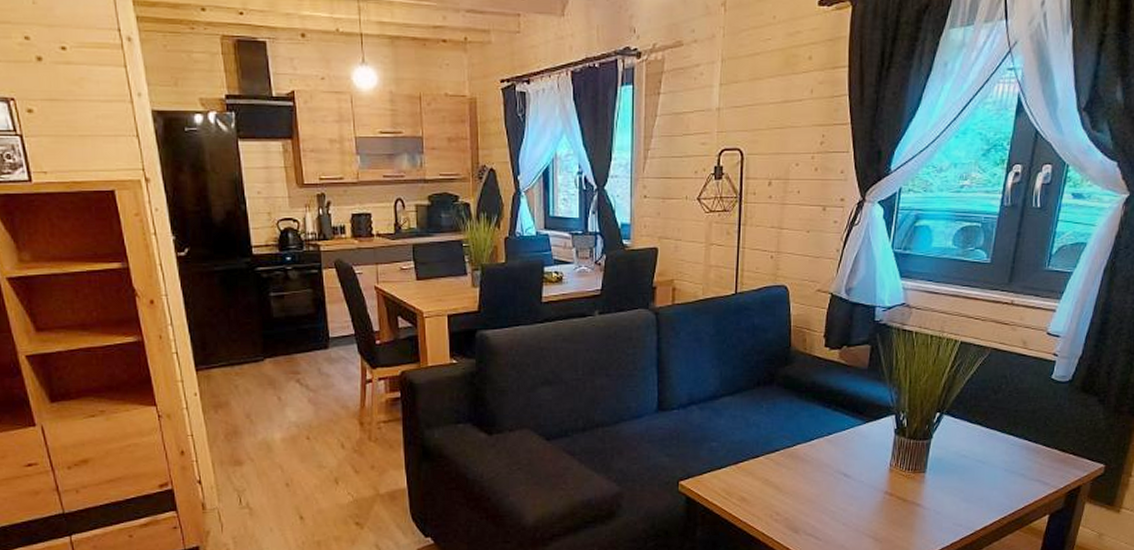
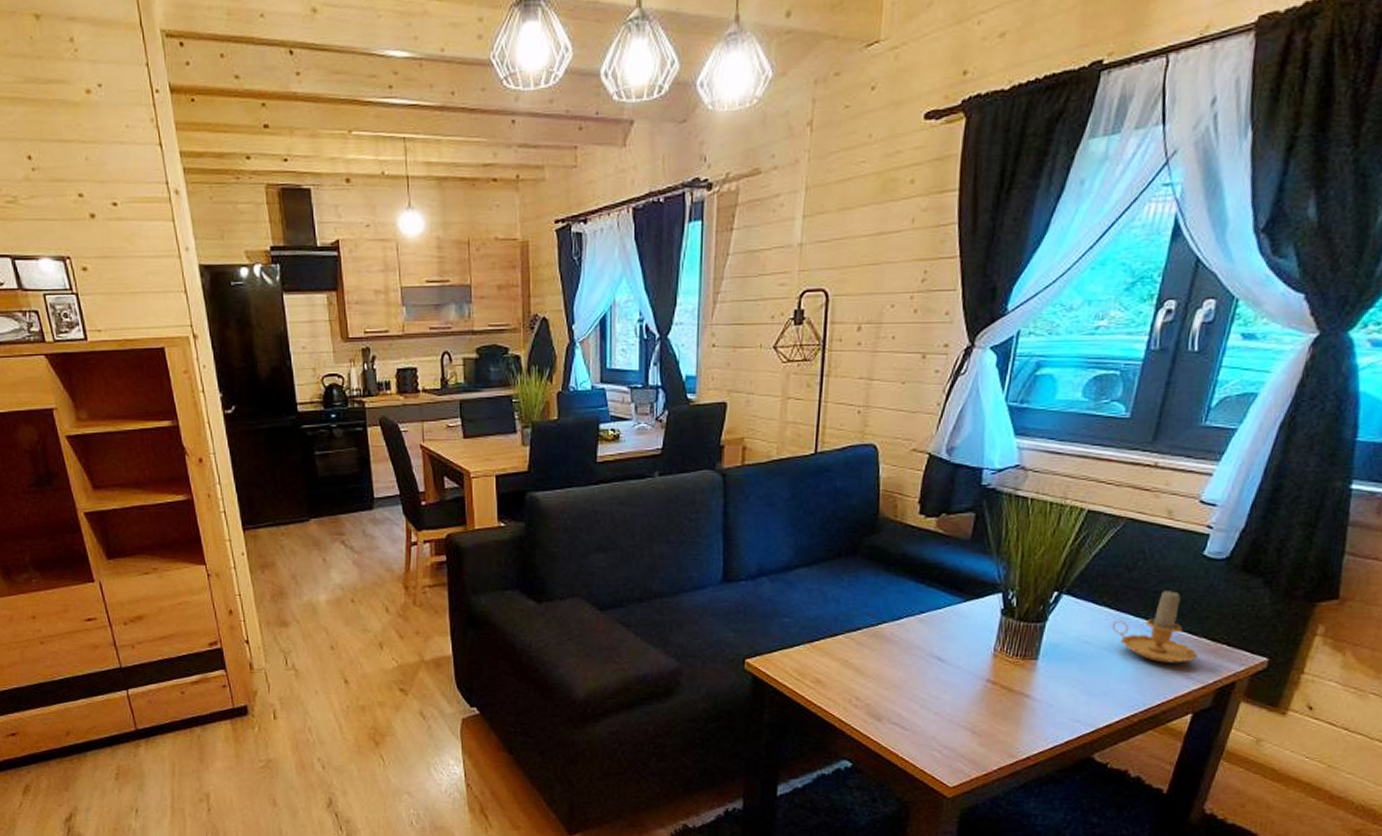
candle: none [983,408,1052,472] -> present [1112,589,1199,663]

